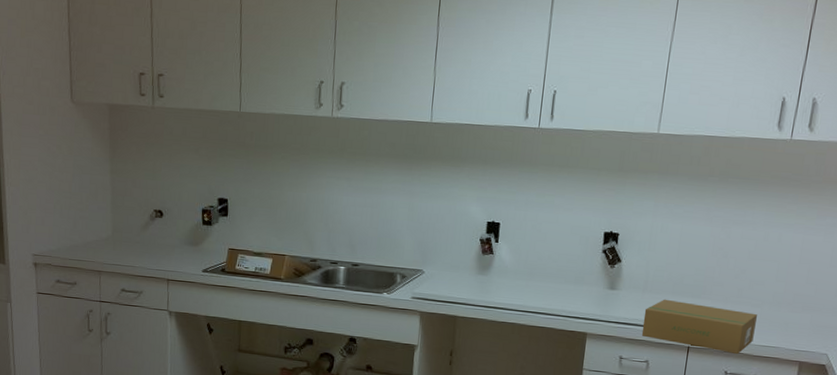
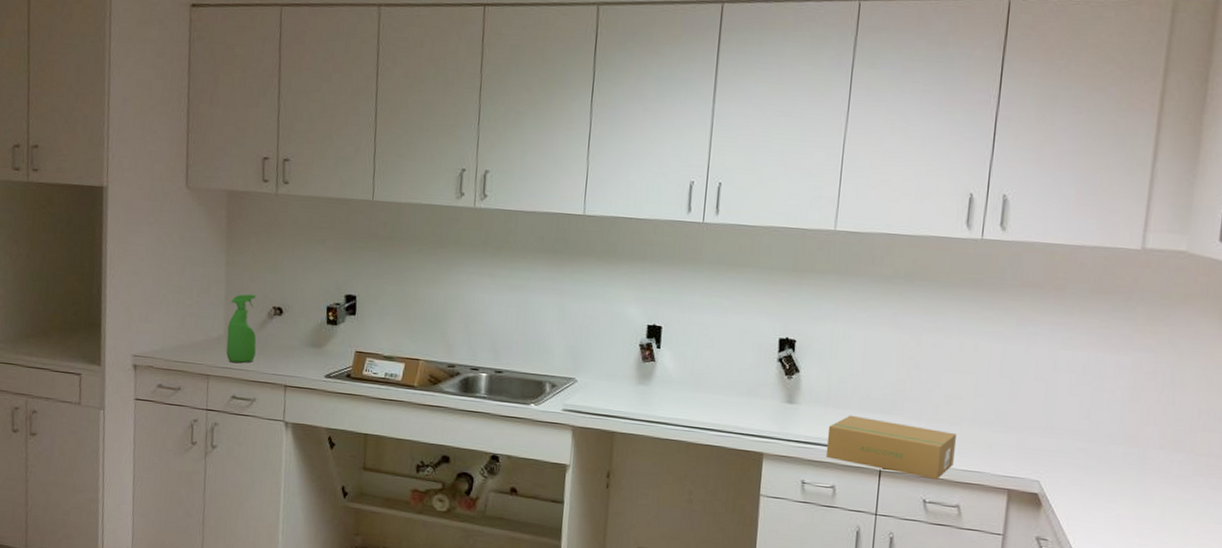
spray bottle: none [114,198,141,260] -> present [226,293,257,363]

